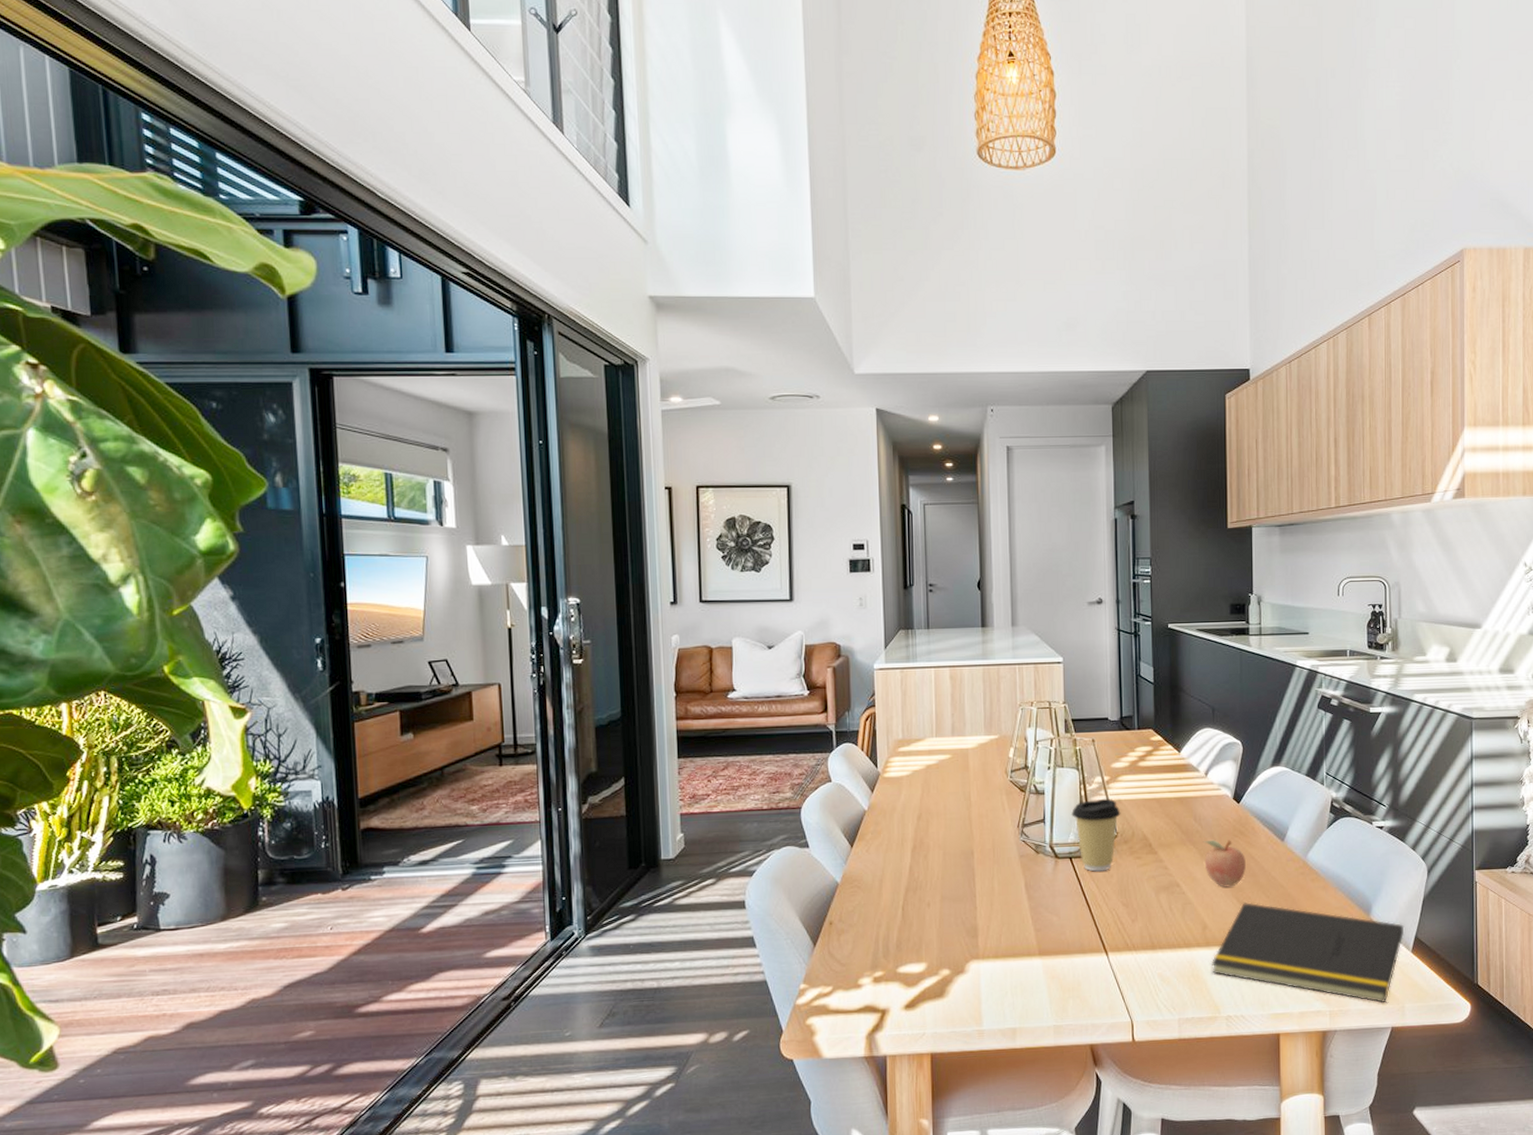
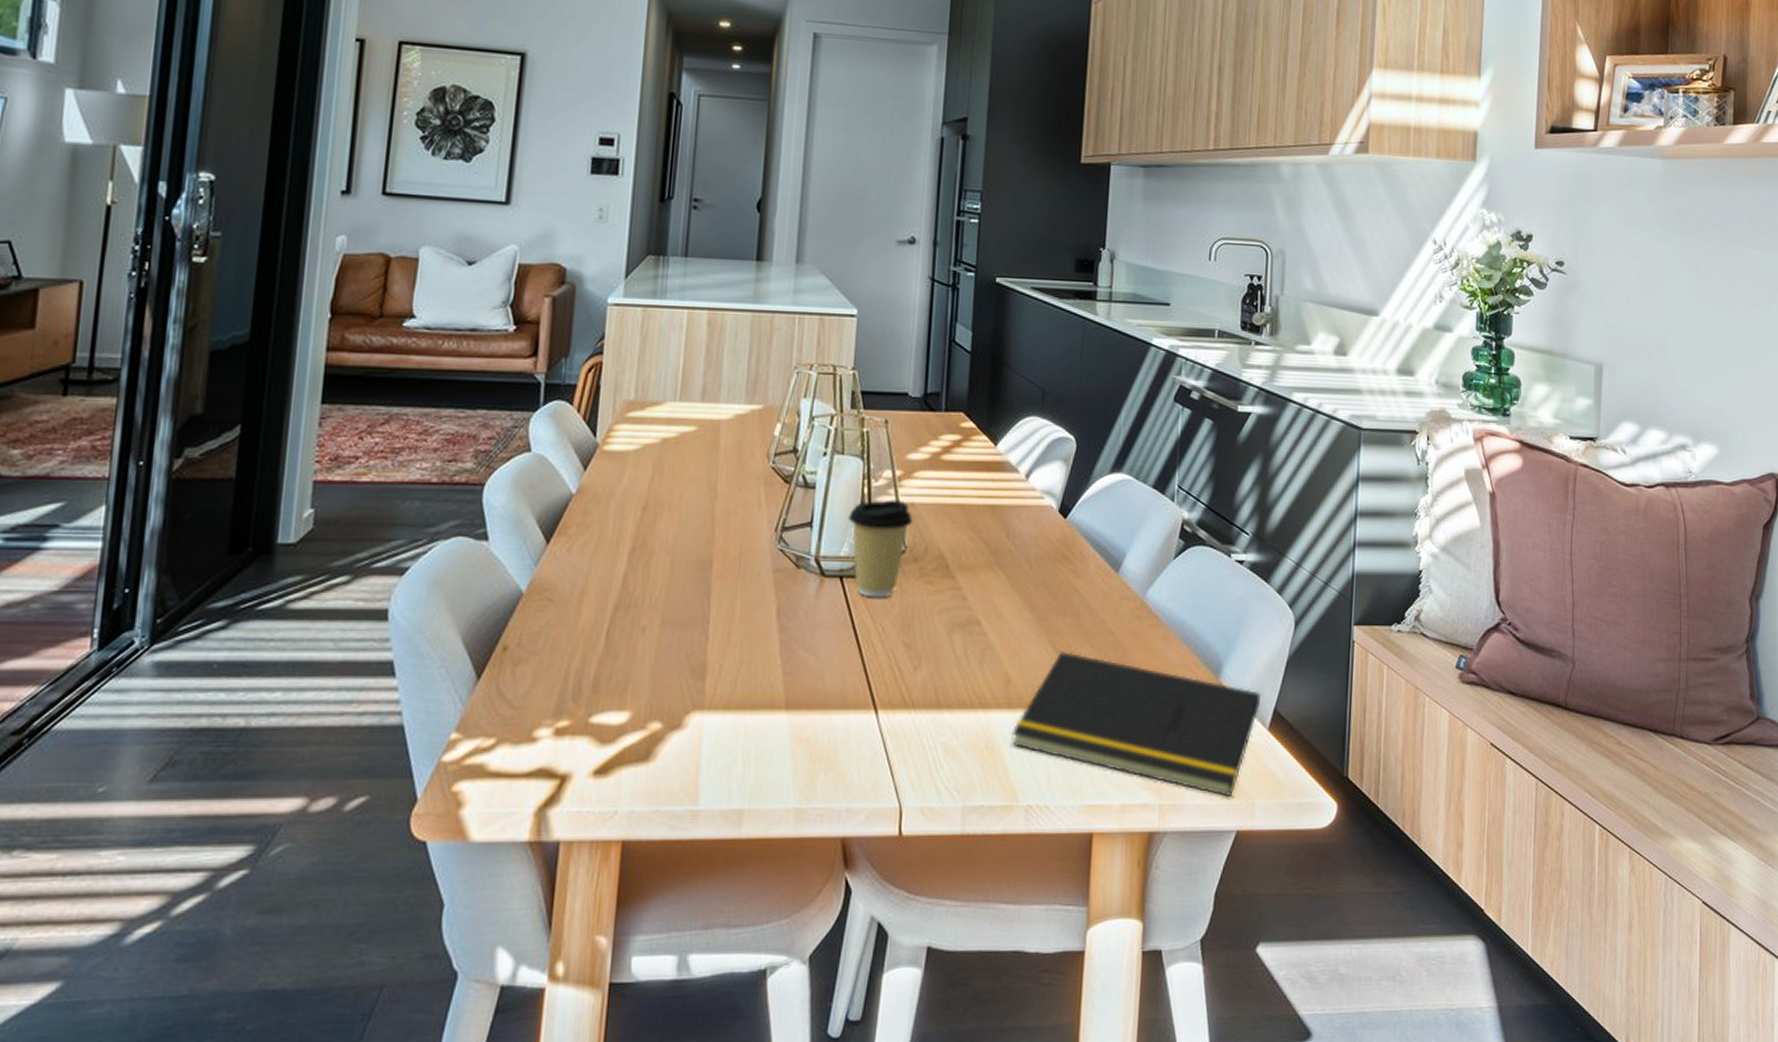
fruit: present [1203,839,1246,887] -> none [1015,564,1068,629]

